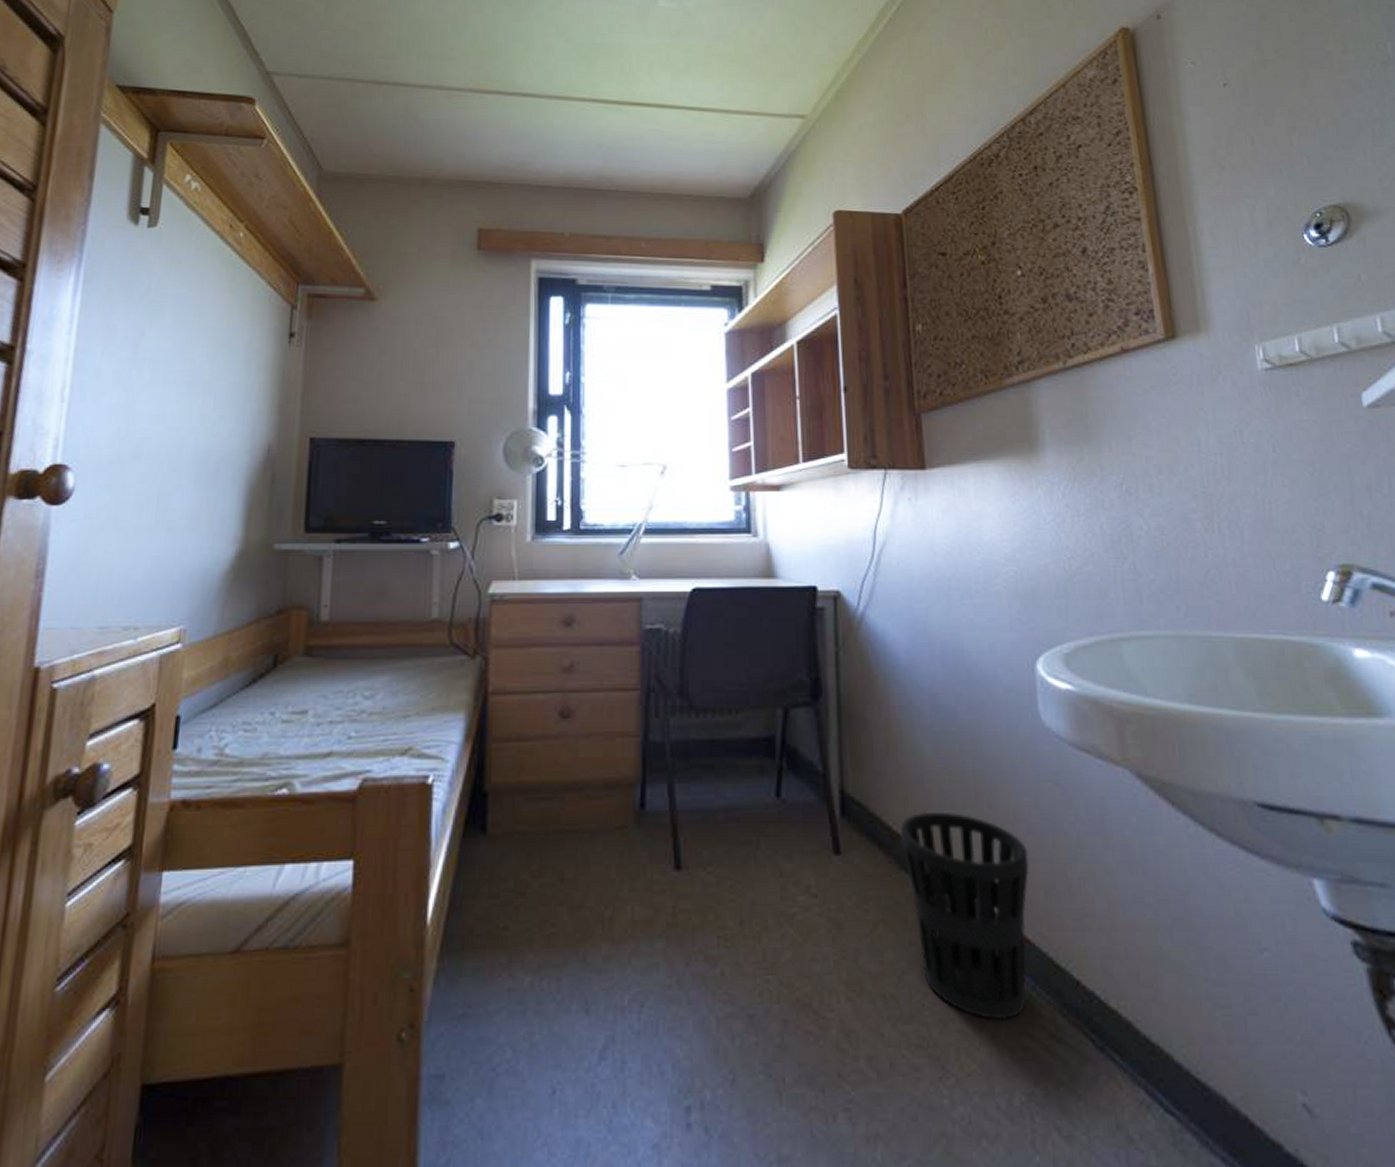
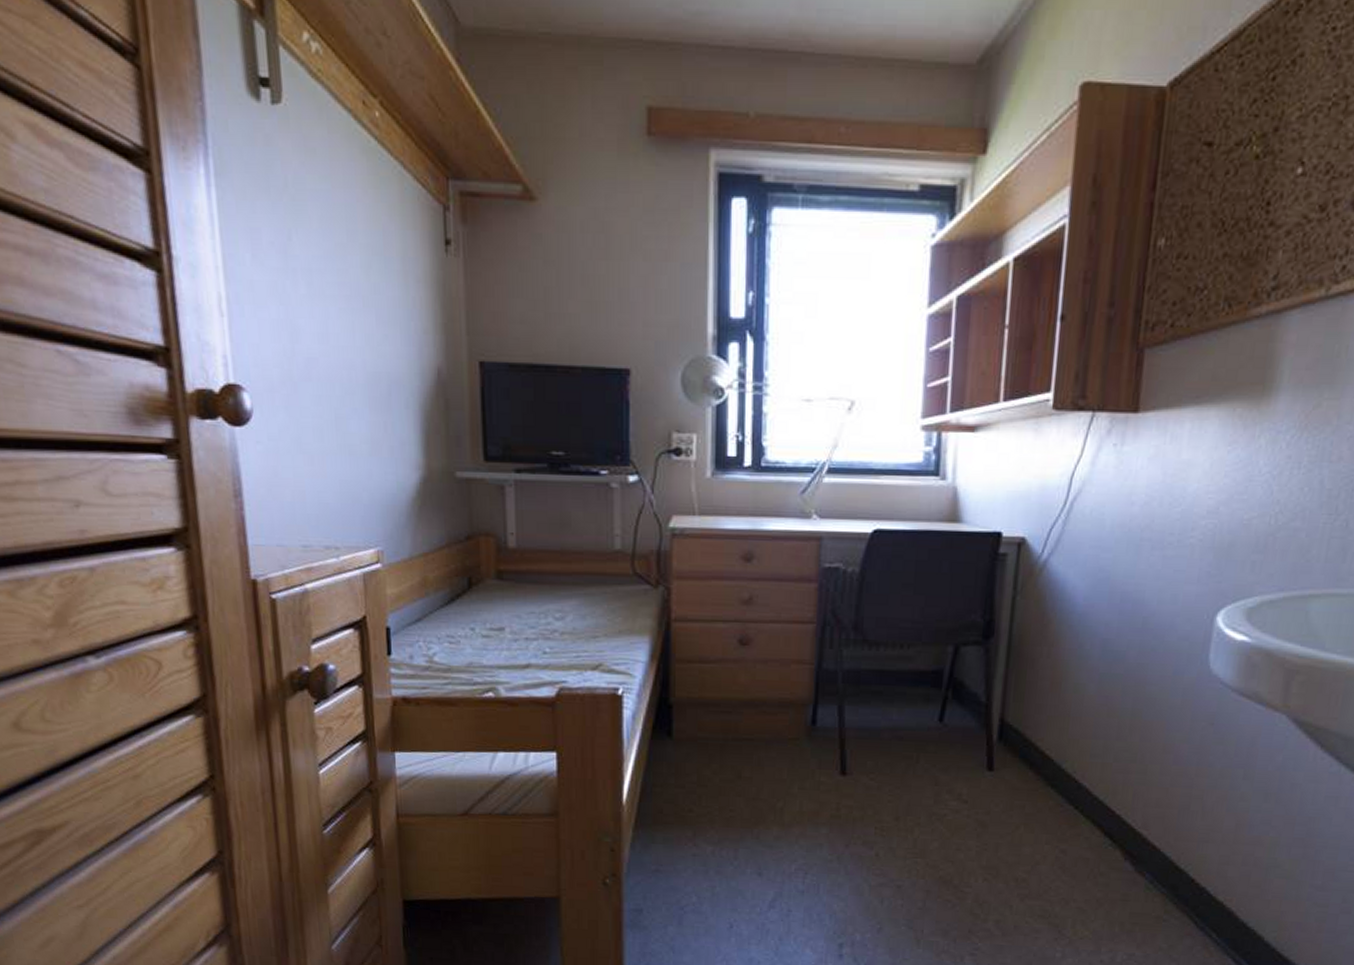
wastebasket: present [900,811,1030,1020] -> none [1050,740,1171,903]

